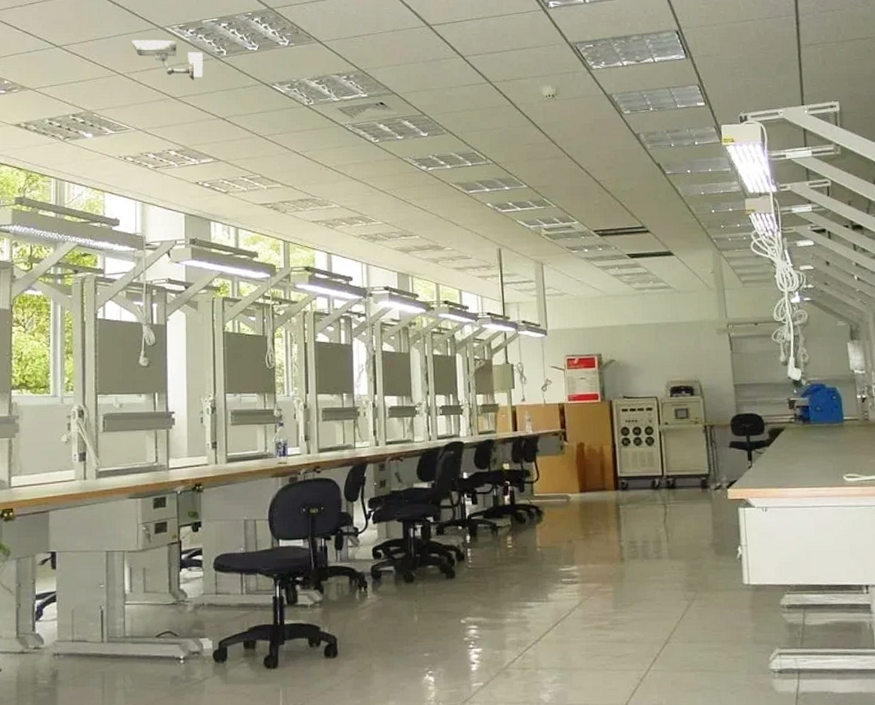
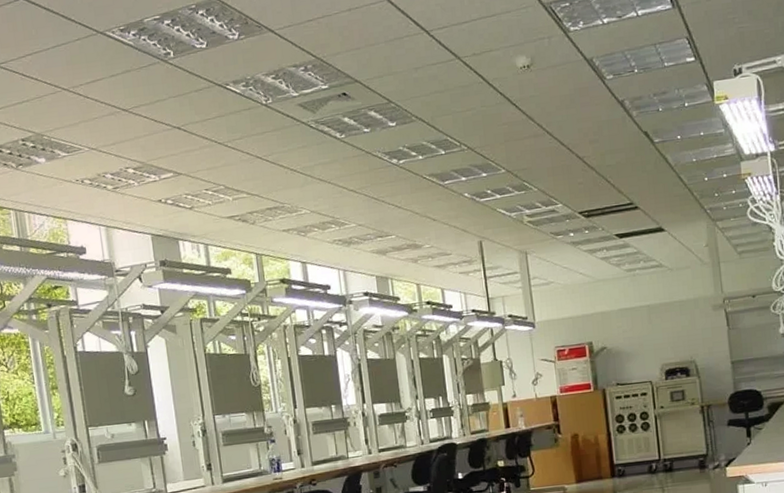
security camera: present [132,40,203,81] -> none [72,45,152,89]

